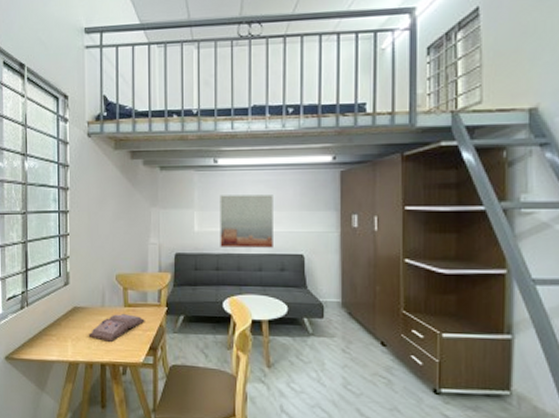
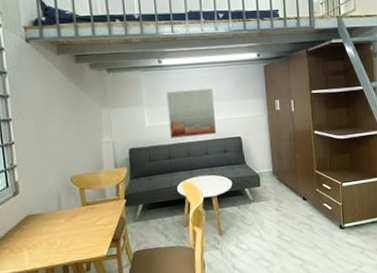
hardback book: present [88,314,145,342] -> none [46,212,105,243]

